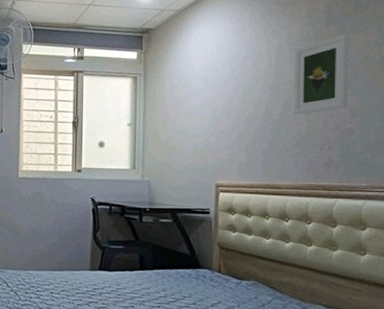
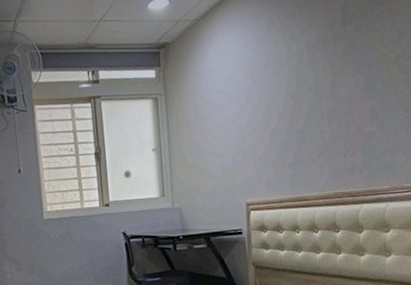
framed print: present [294,34,349,114] -> none [314,33,368,122]

